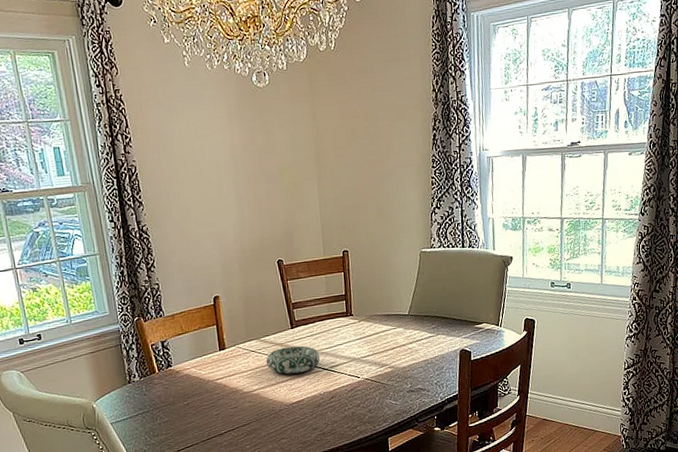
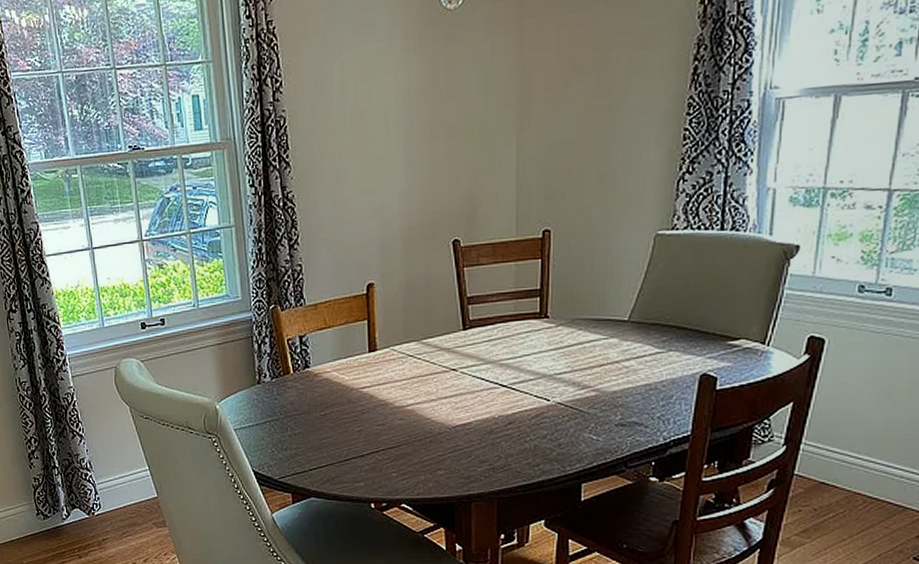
decorative bowl: present [265,346,321,374] -> none [426,353,498,388]

